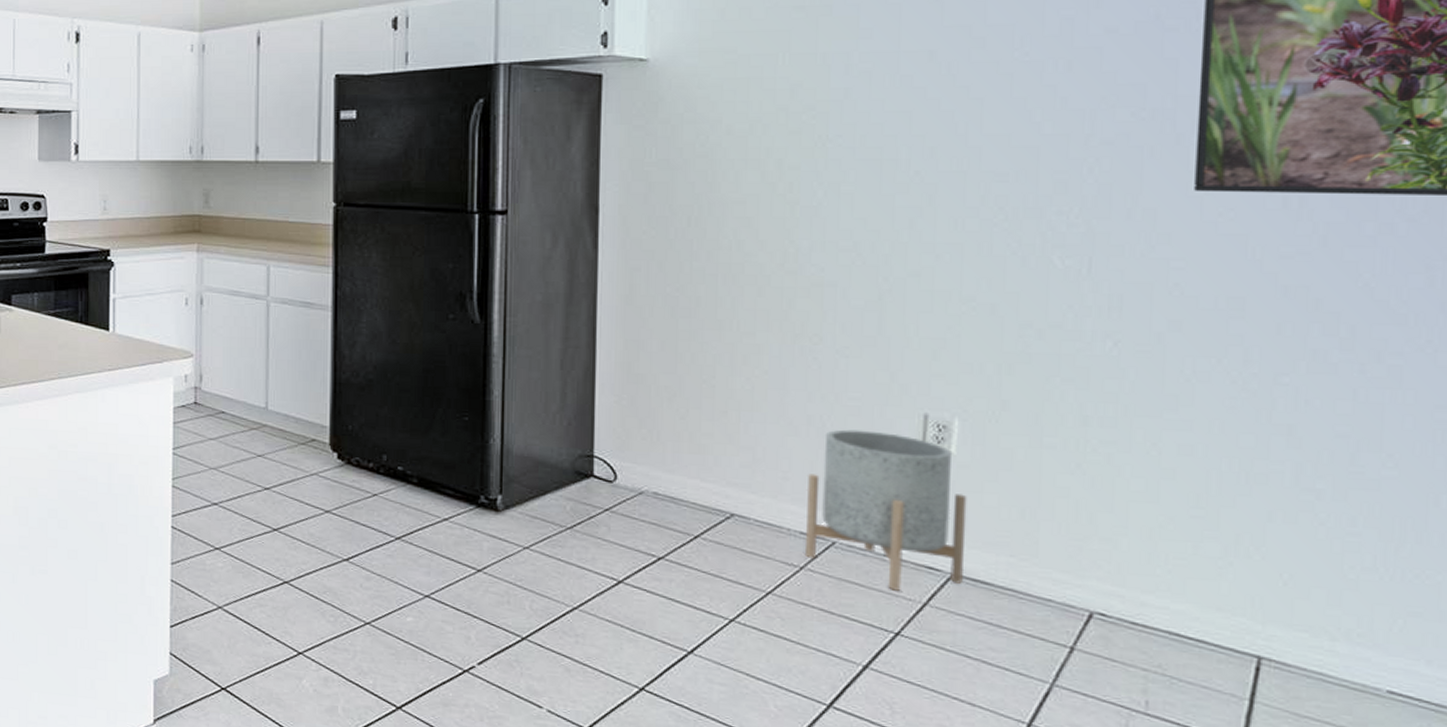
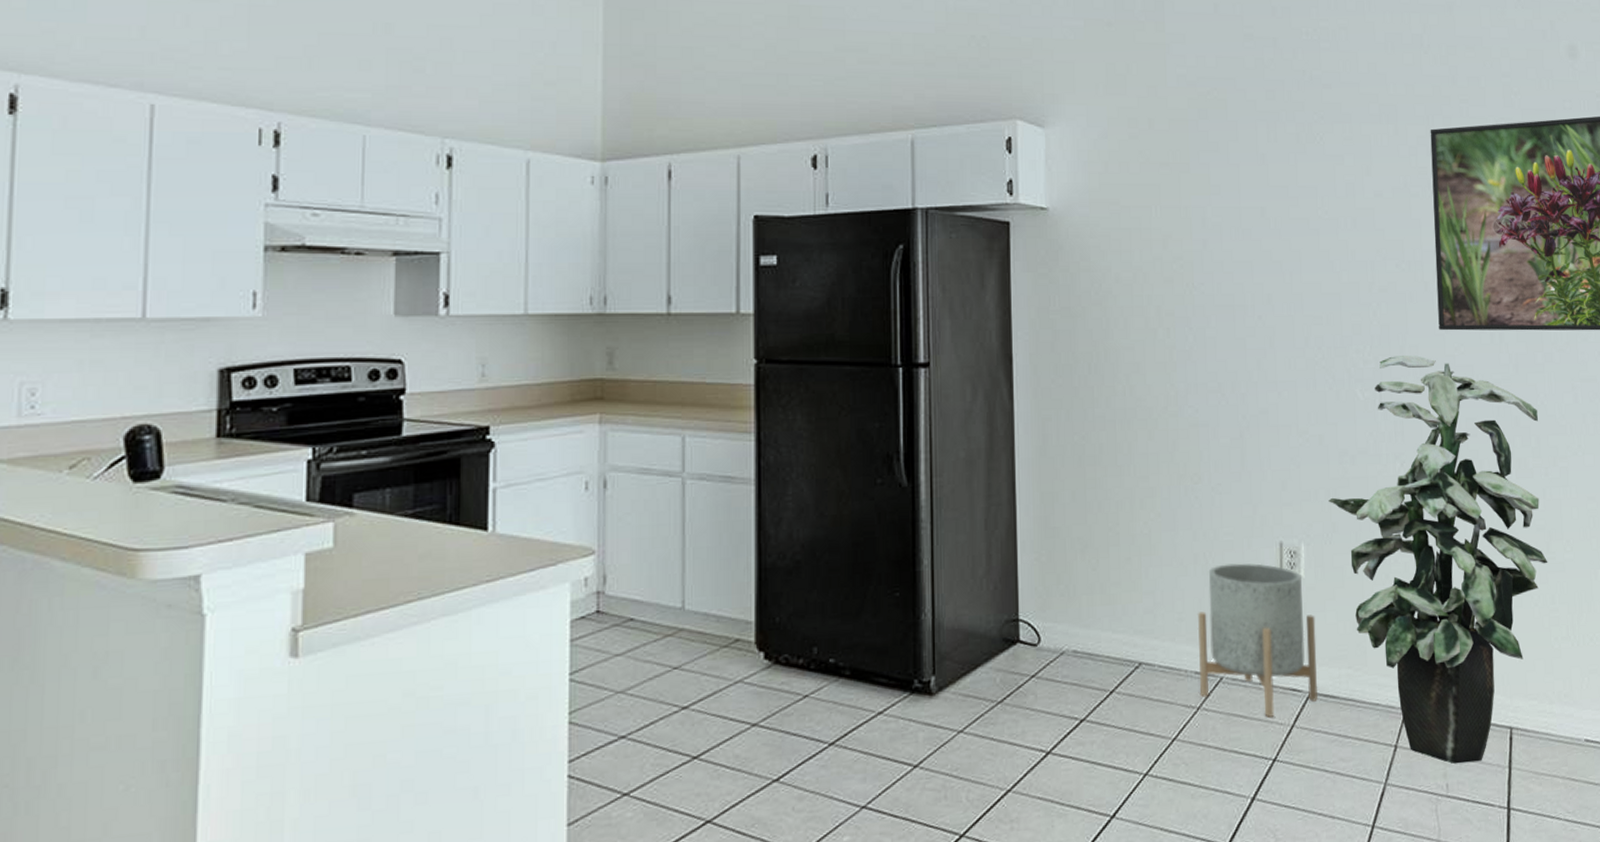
indoor plant: none [998,220,1358,686] -> present [1328,355,1548,765]

